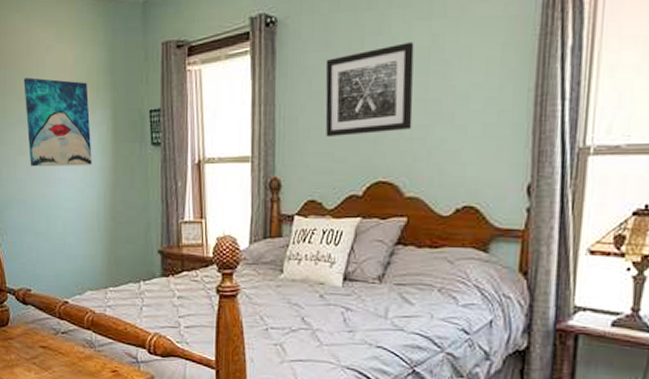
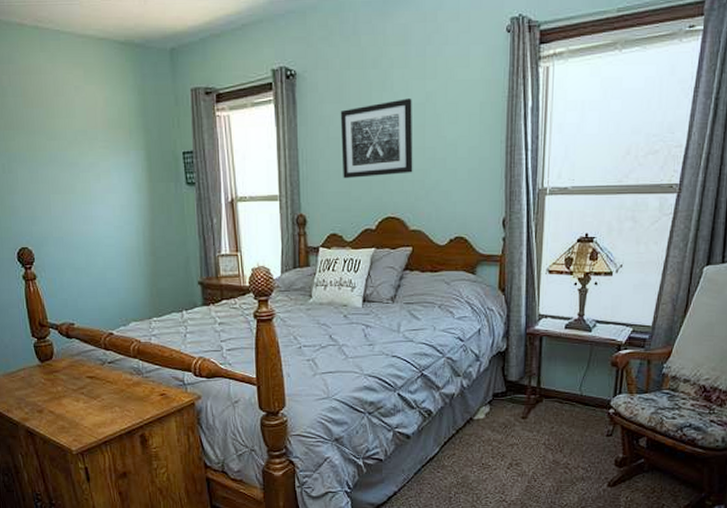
wall art: present [24,77,92,167] -> none [53,117,129,205]

